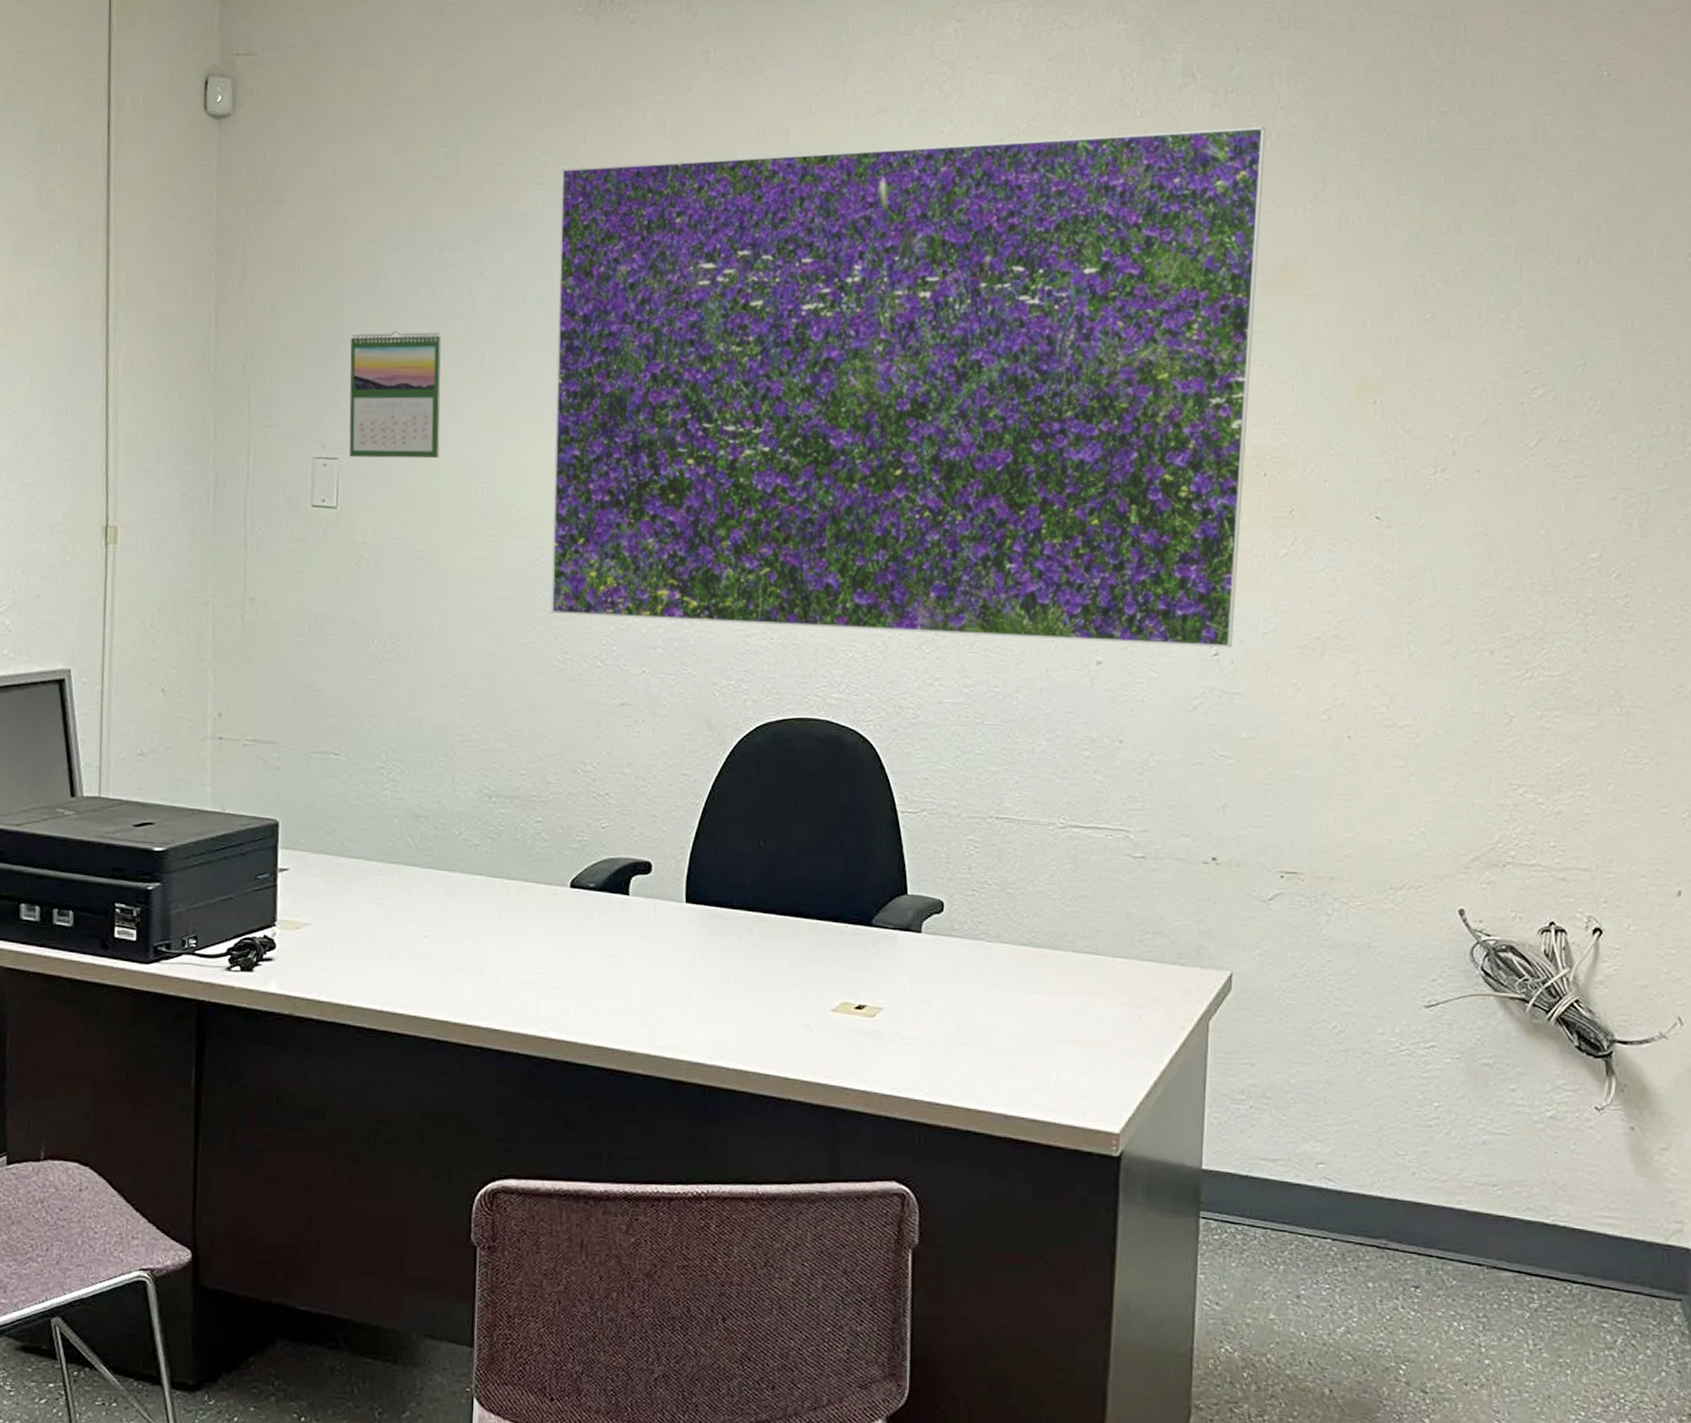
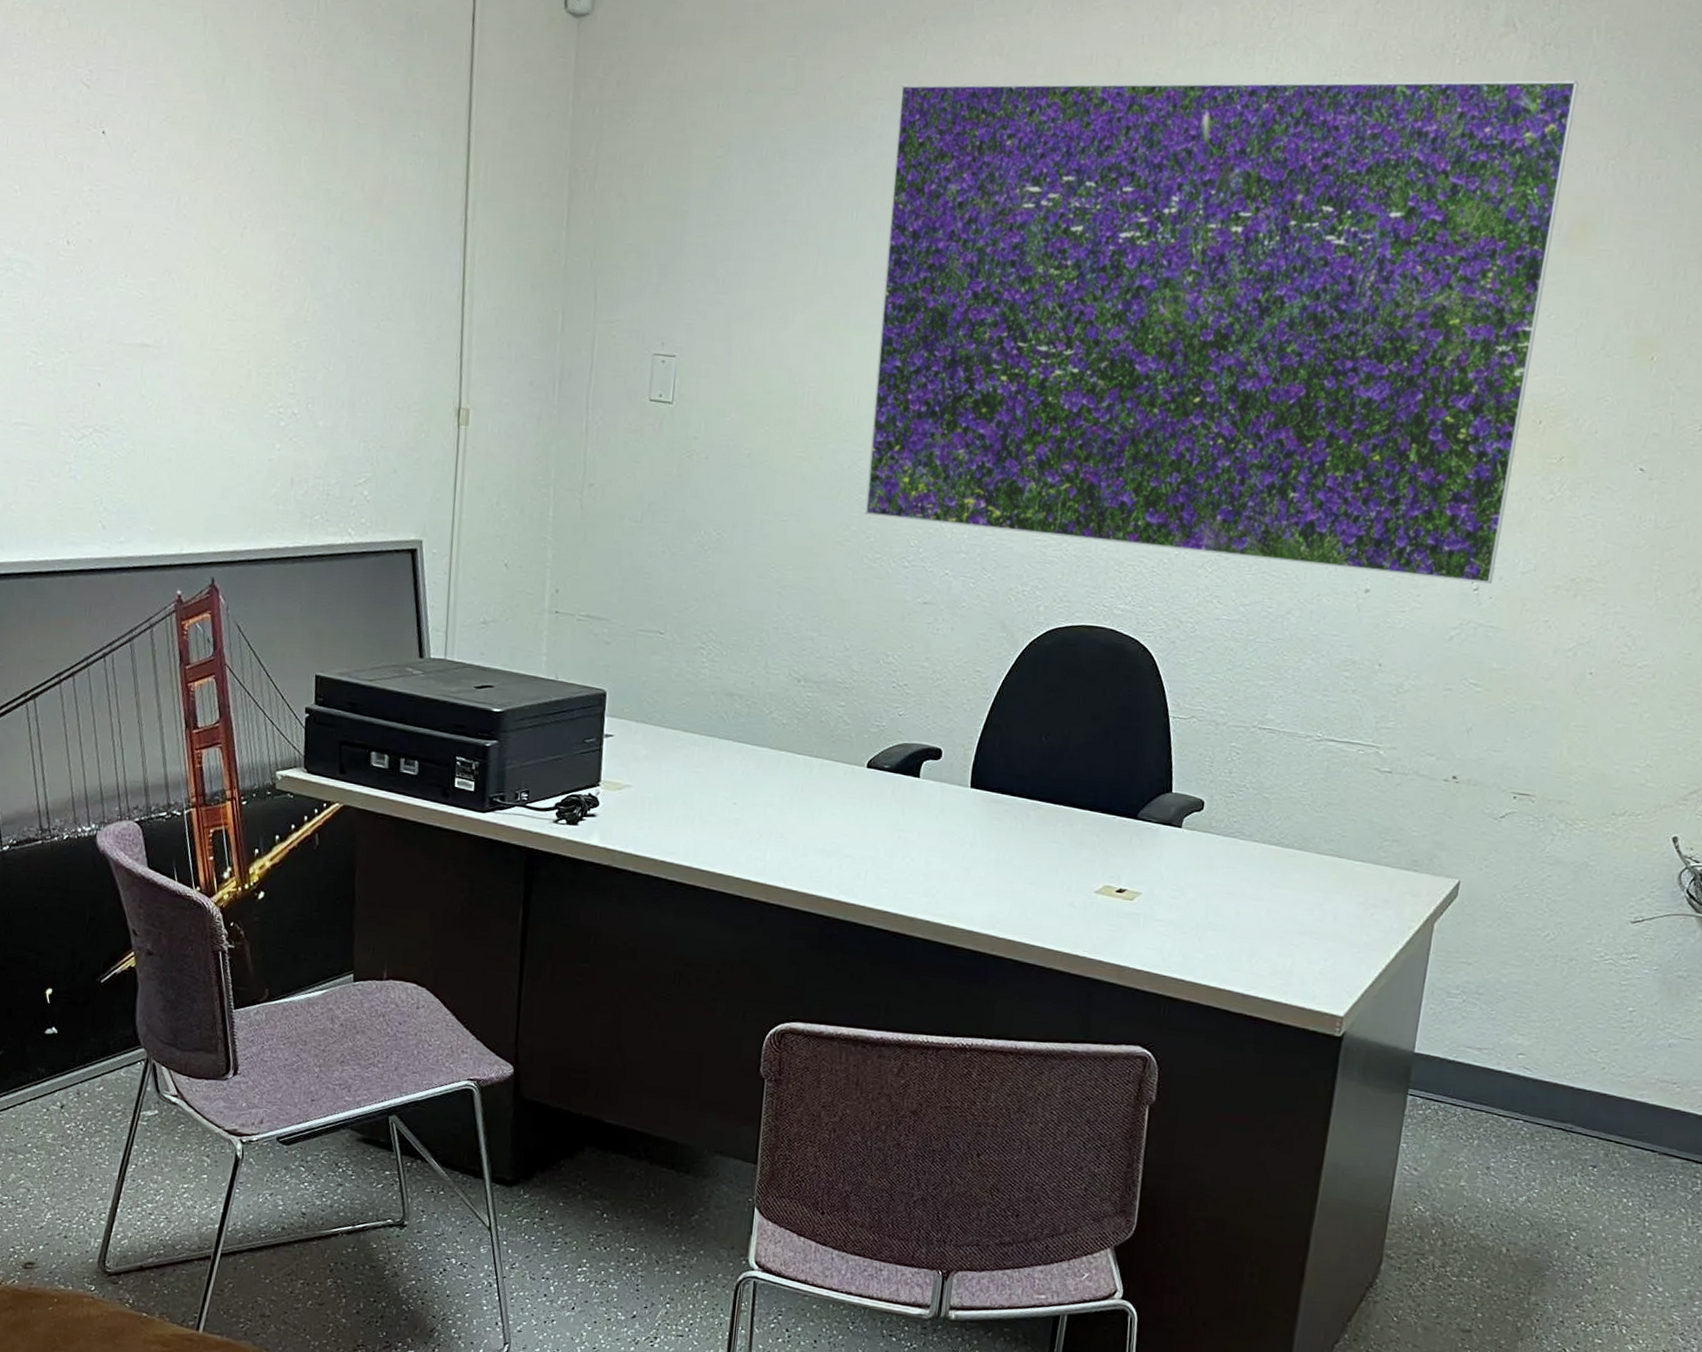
calendar: present [349,331,442,459] -> none [686,236,778,362]

